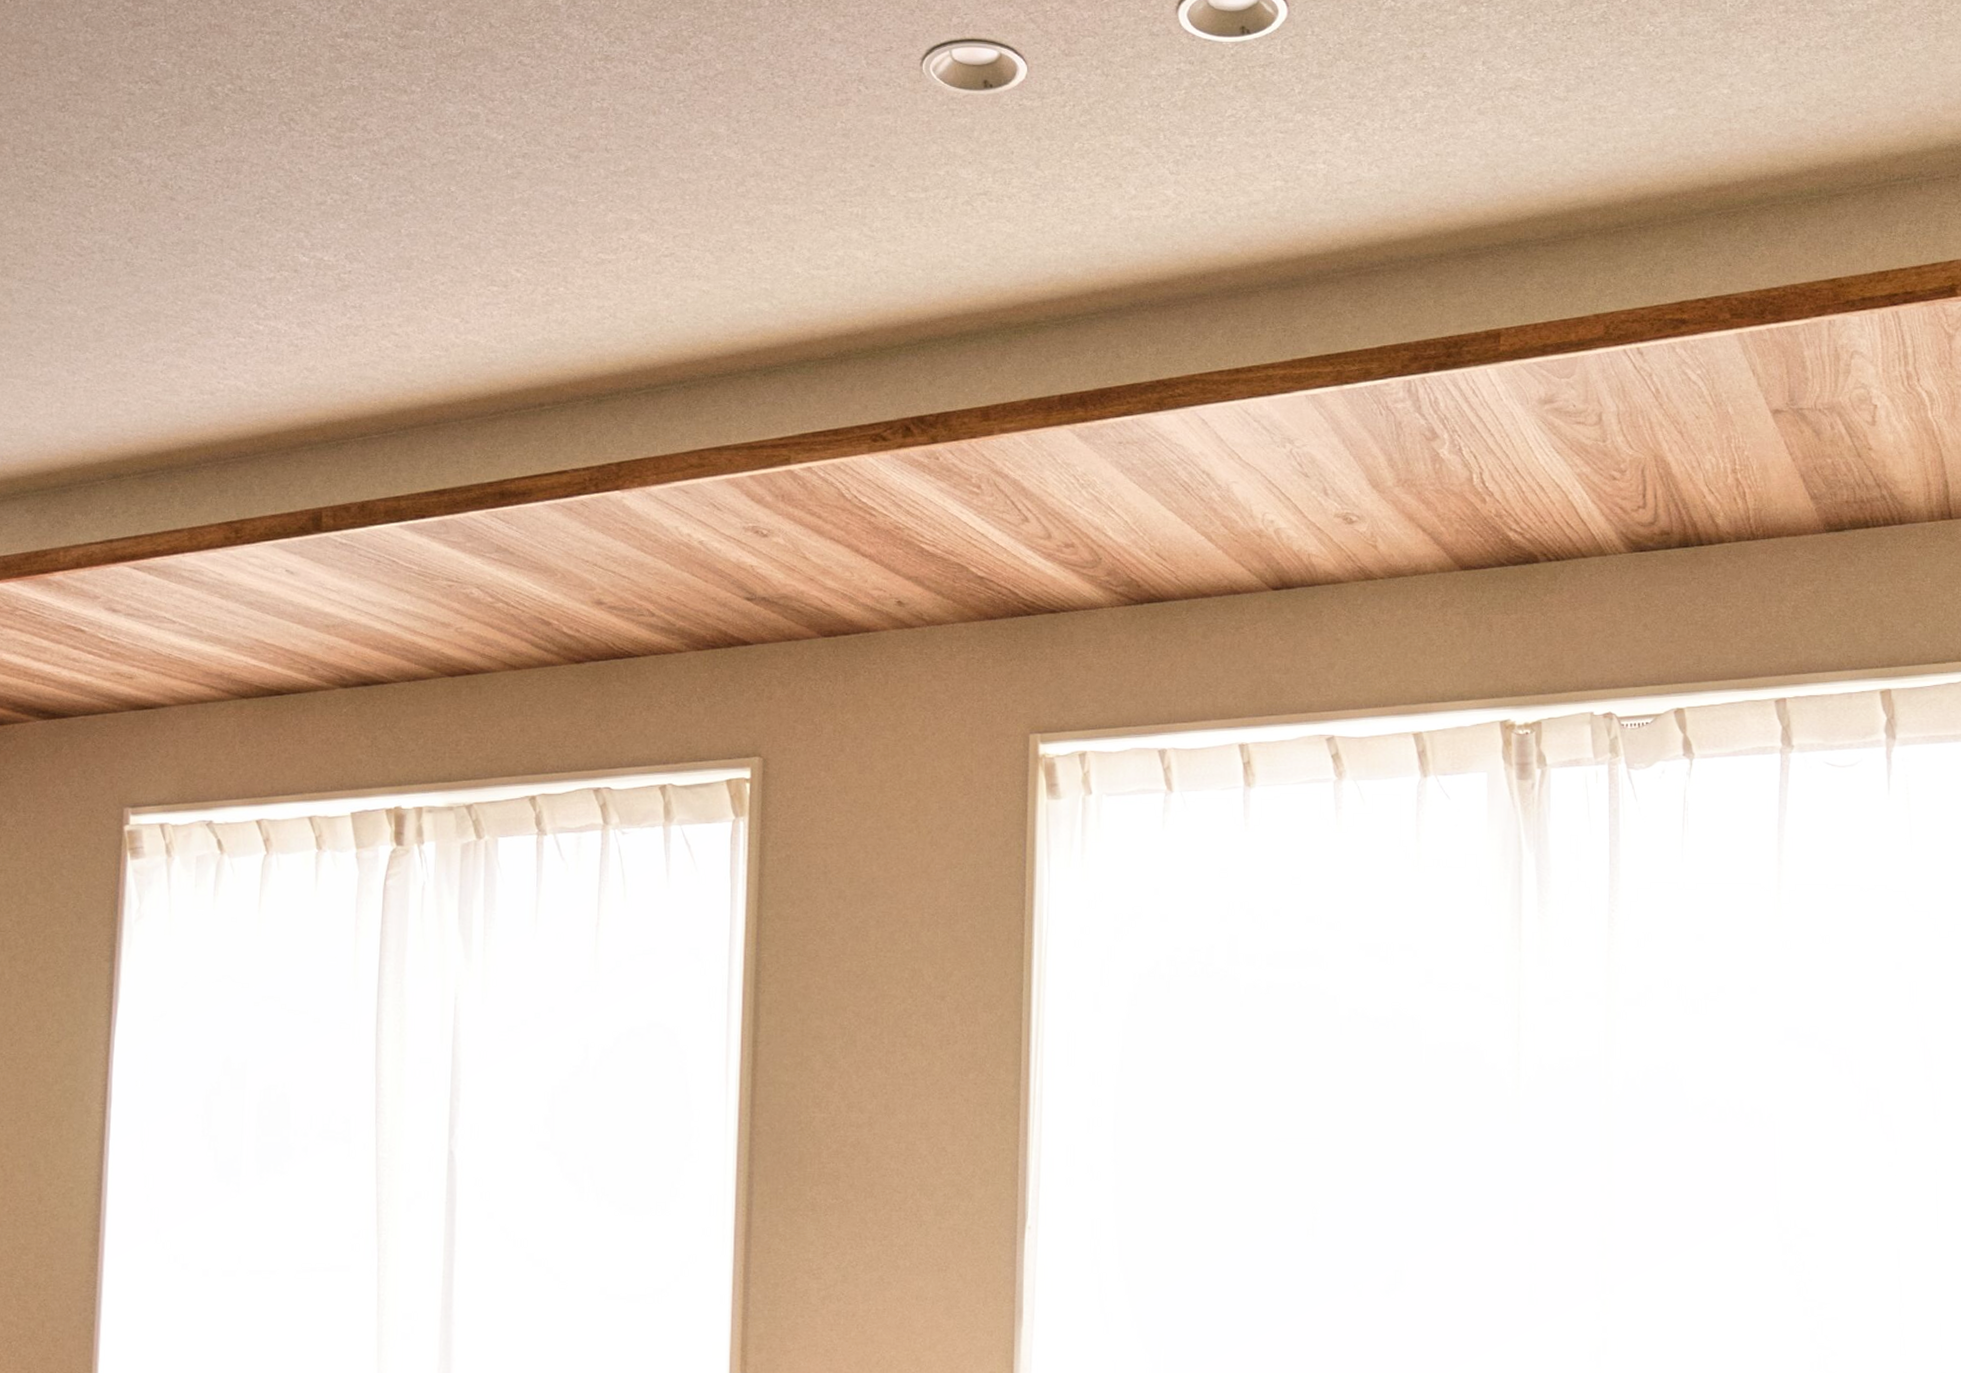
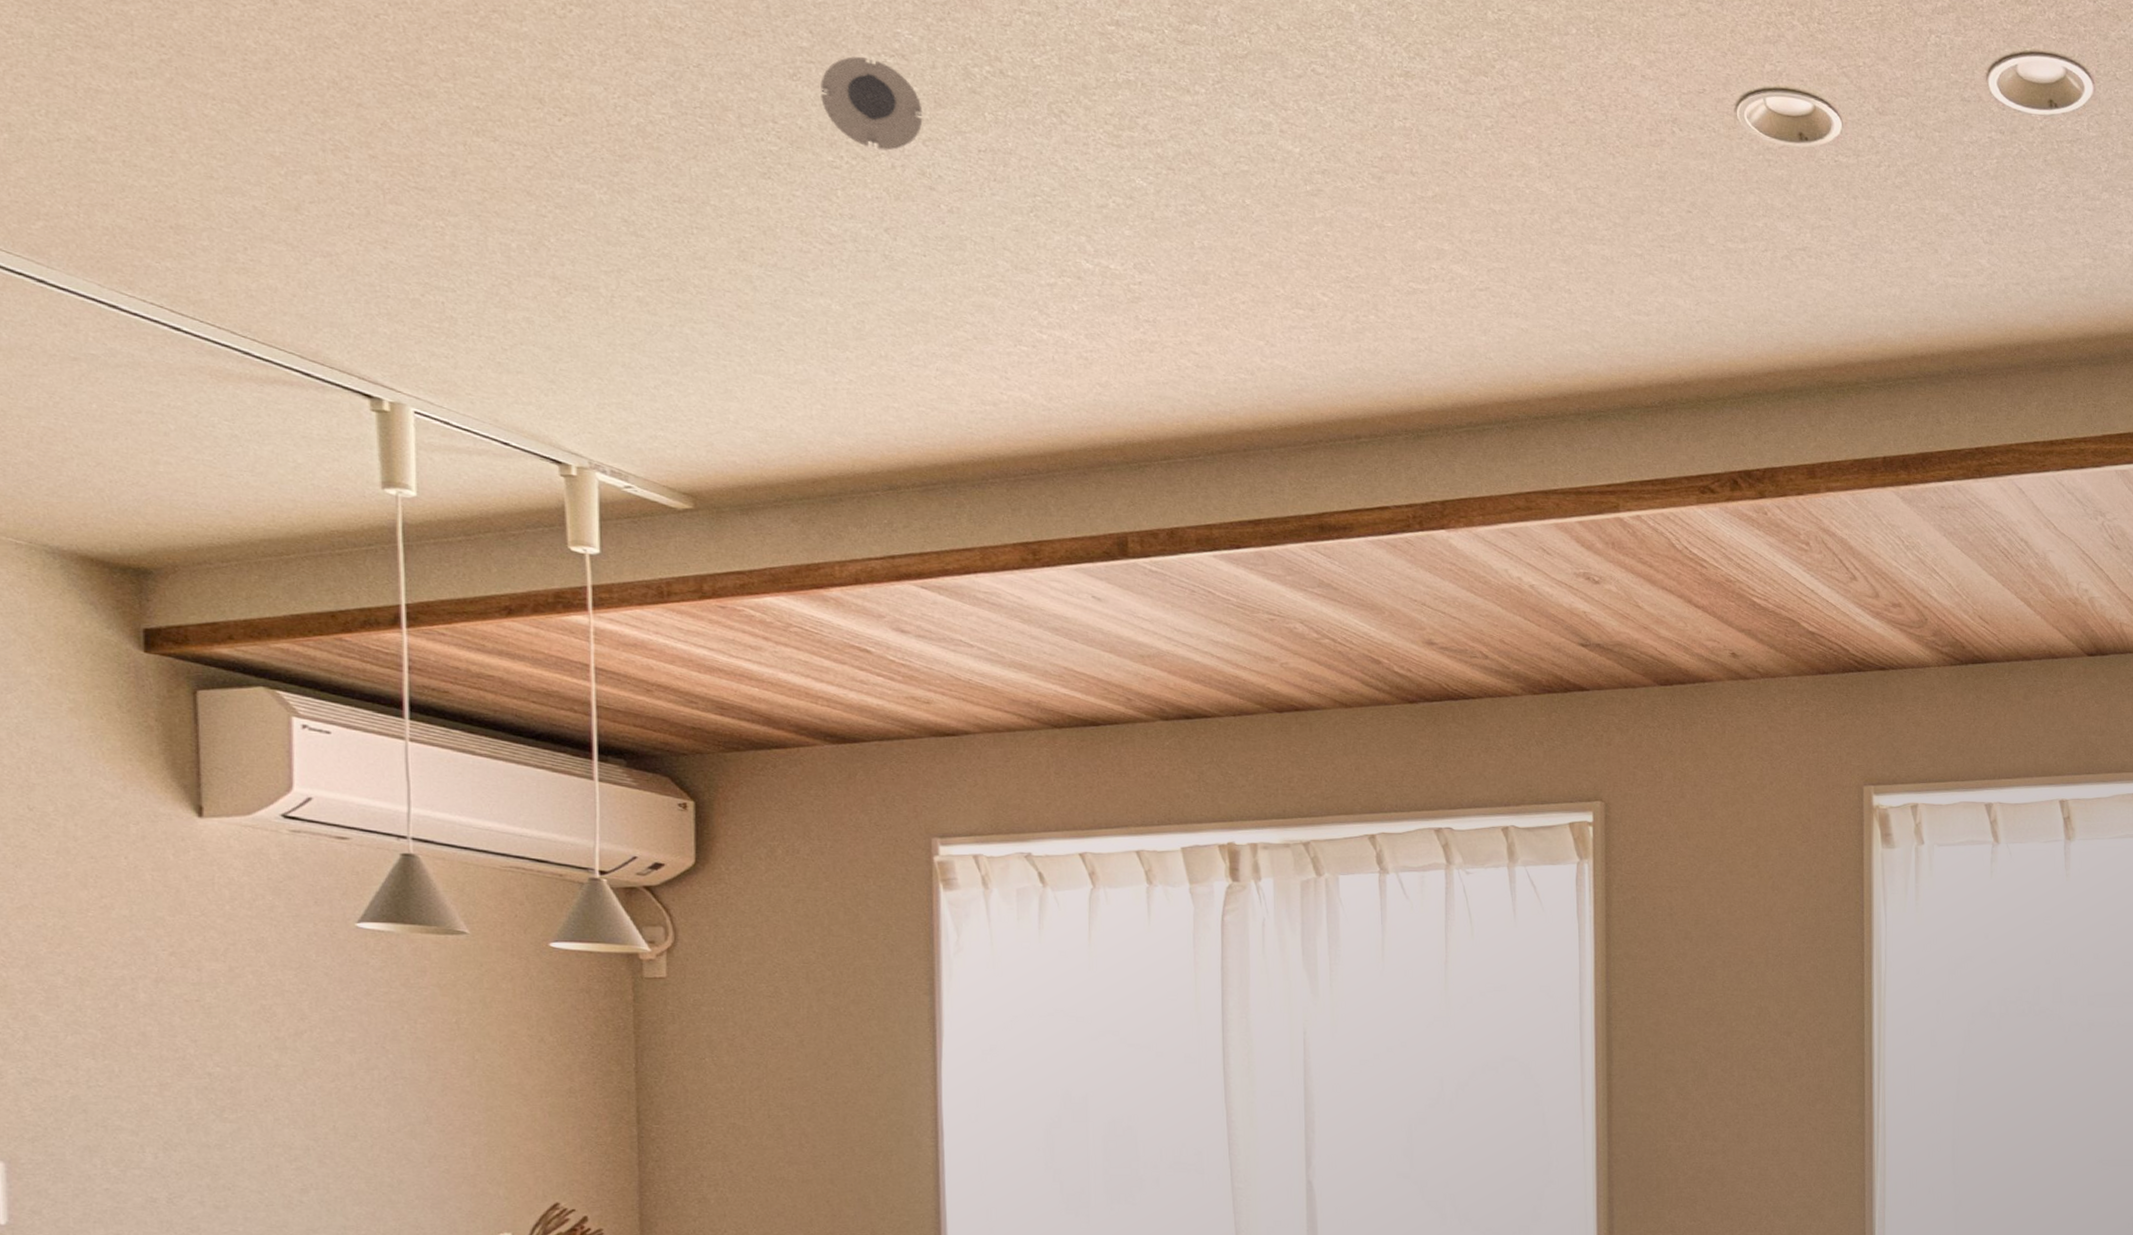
smoke detector: none [84,86,170,168] -> present [820,56,923,151]

